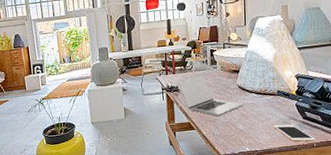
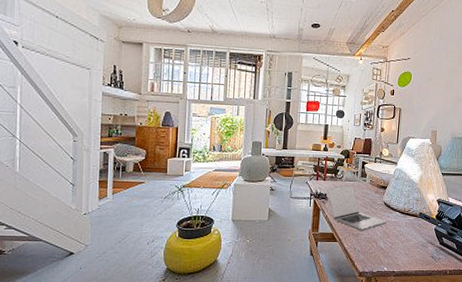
cell phone: present [273,124,317,142] -> none [412,247,450,268]

